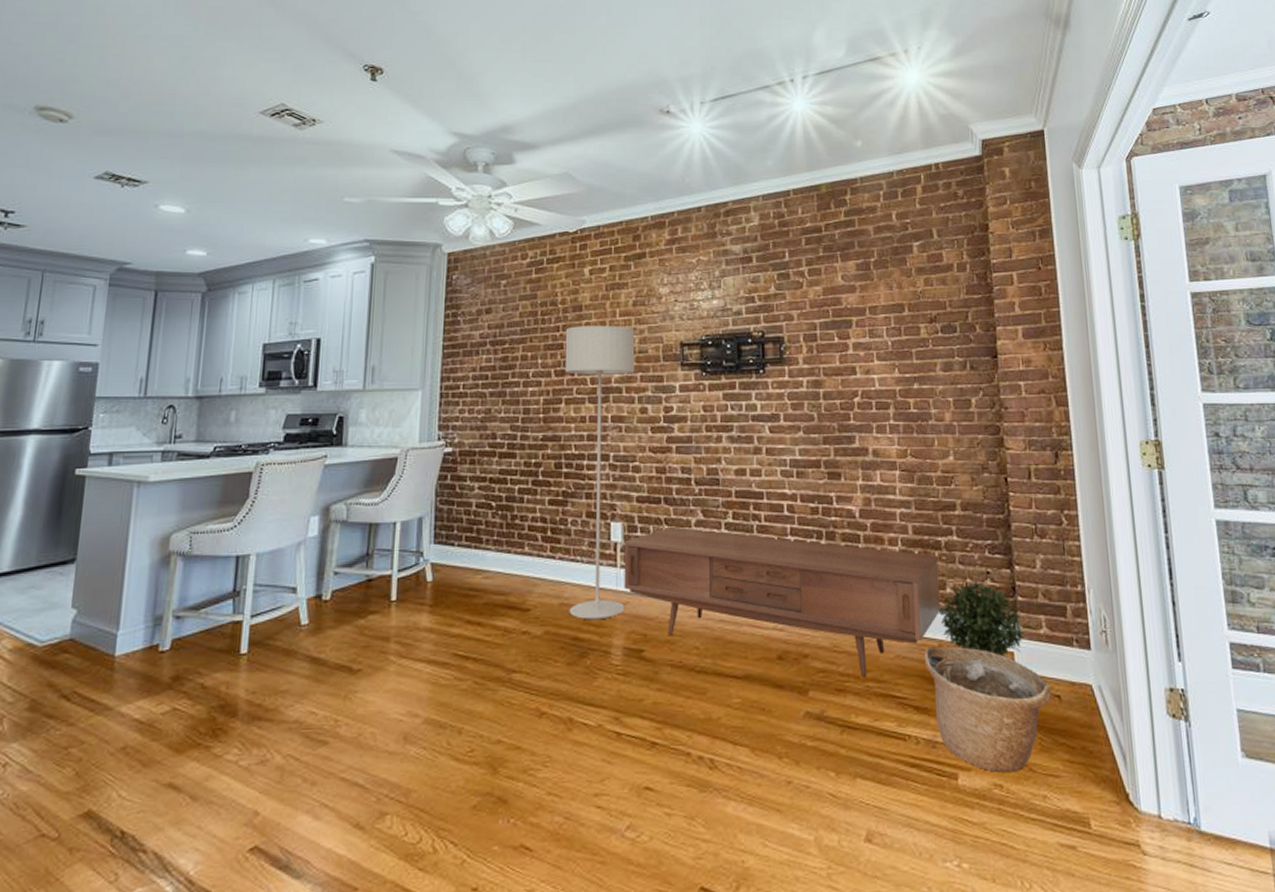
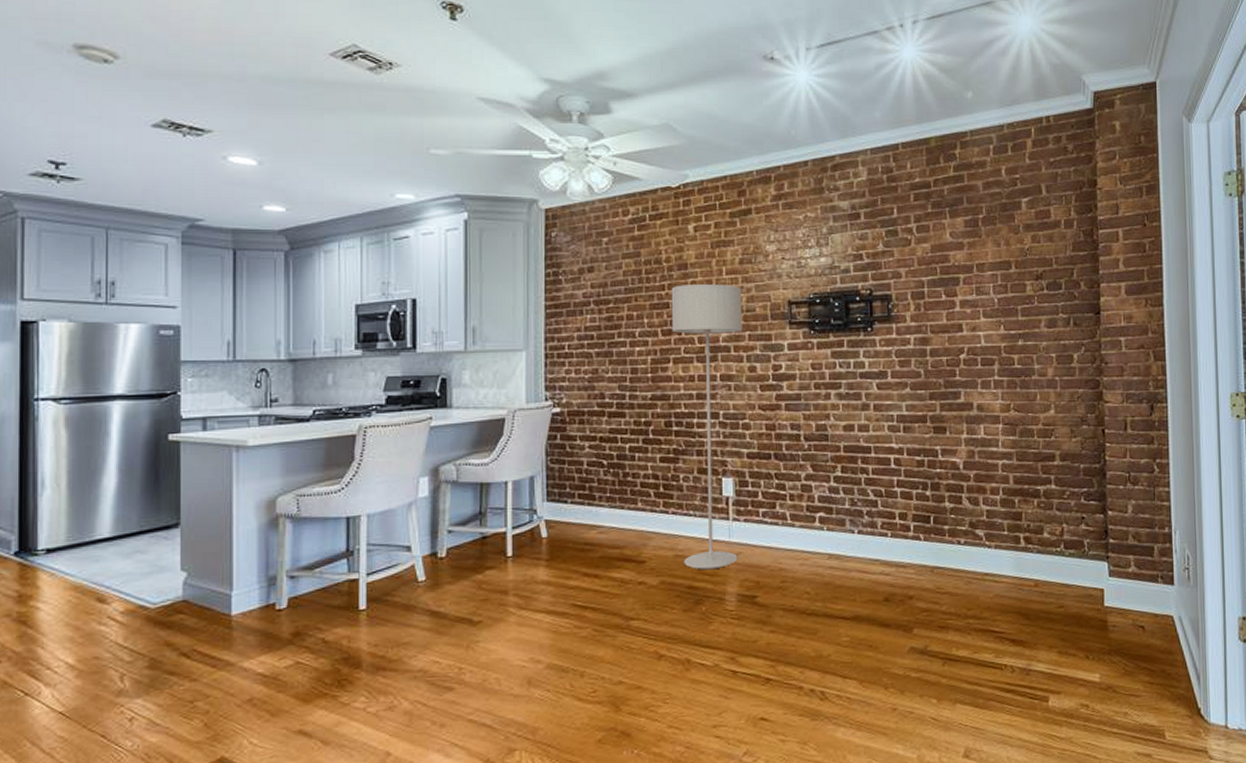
tv stand: present [624,526,941,678] -> none [735,480,1038,615]
basket: present [925,646,1052,772] -> none [1022,585,1136,694]
potted plant: present [938,580,1025,658] -> none [1035,525,1114,594]

